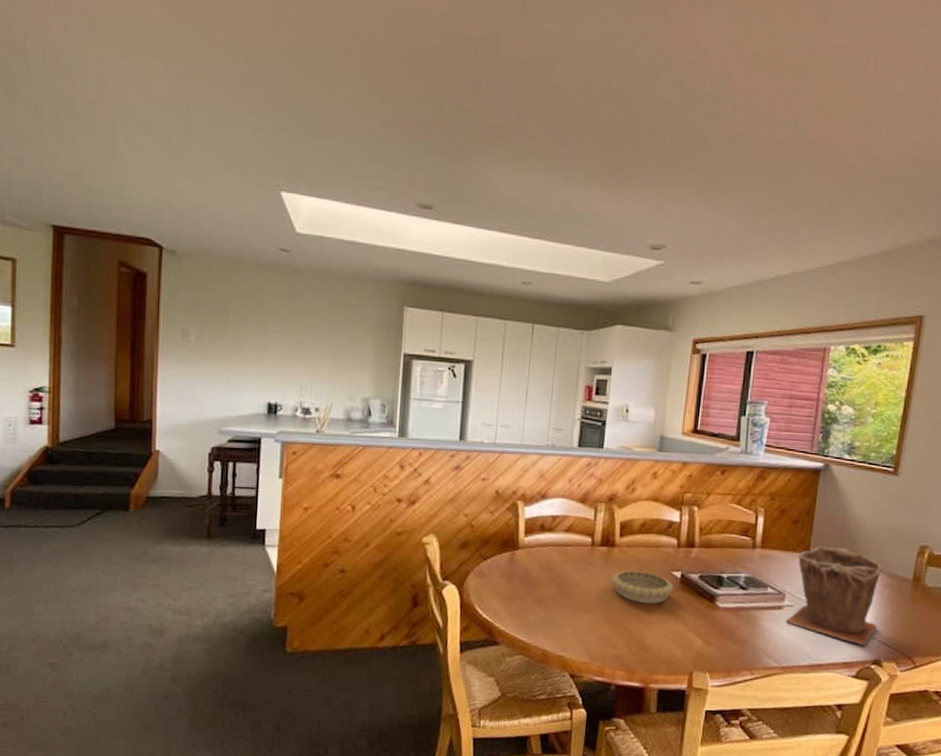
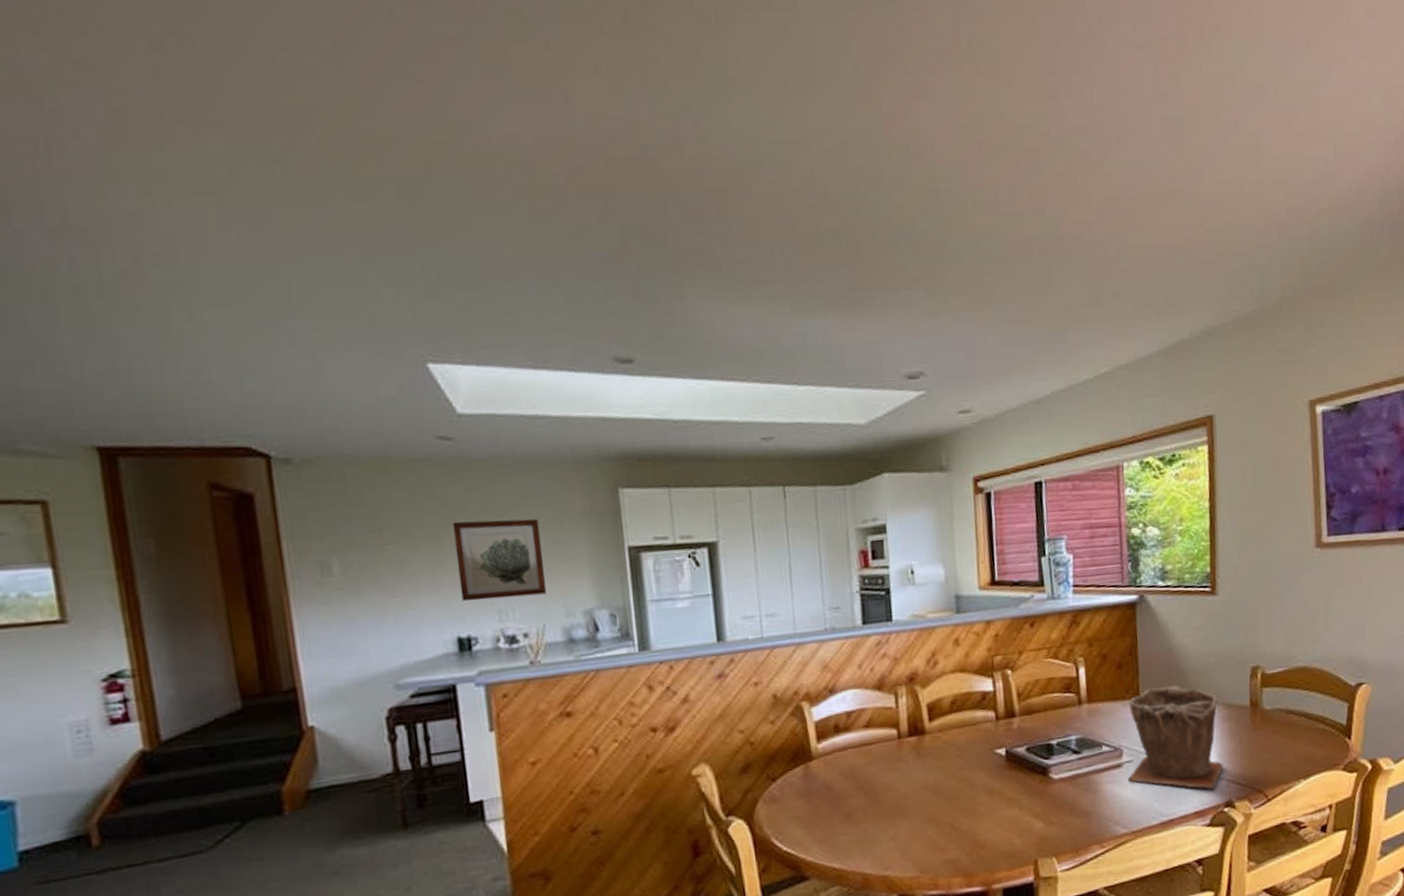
wall art: none [276,314,341,380] -> present [452,518,547,602]
decorative bowl: present [611,570,674,604] -> none [928,756,1001,794]

